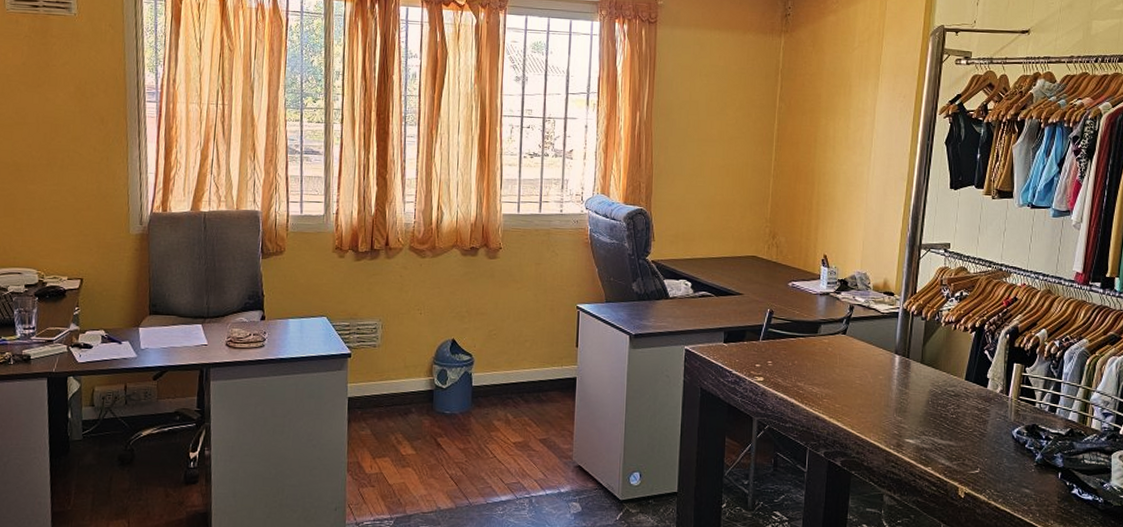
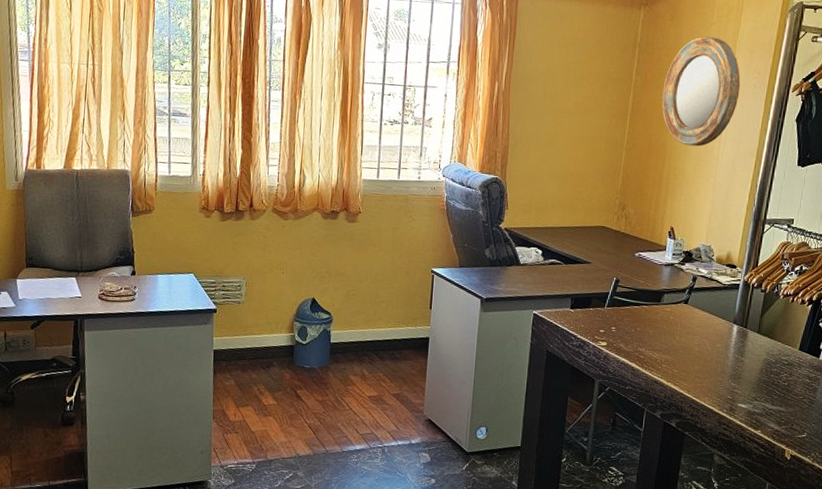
home mirror: none [807,62,886,172] -> present [662,36,741,147]

